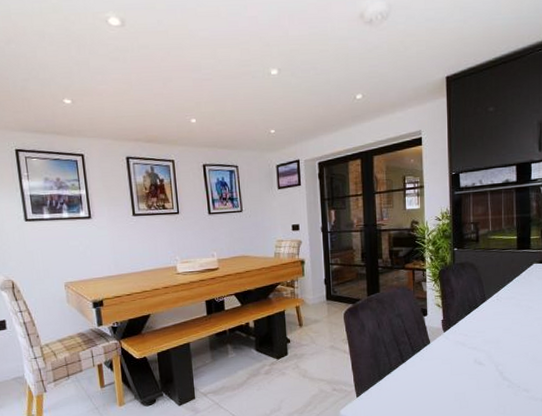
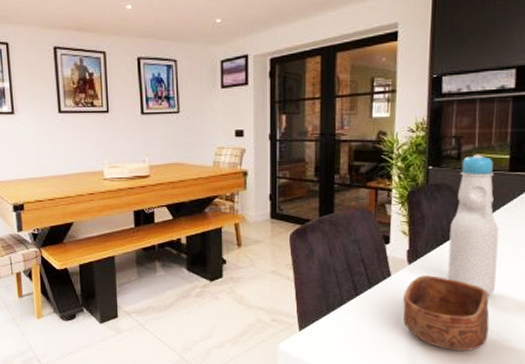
bowl: none [441,340,512,403] -> present [403,275,490,351]
bottle: none [475,236,514,354] -> present [447,154,499,296]

